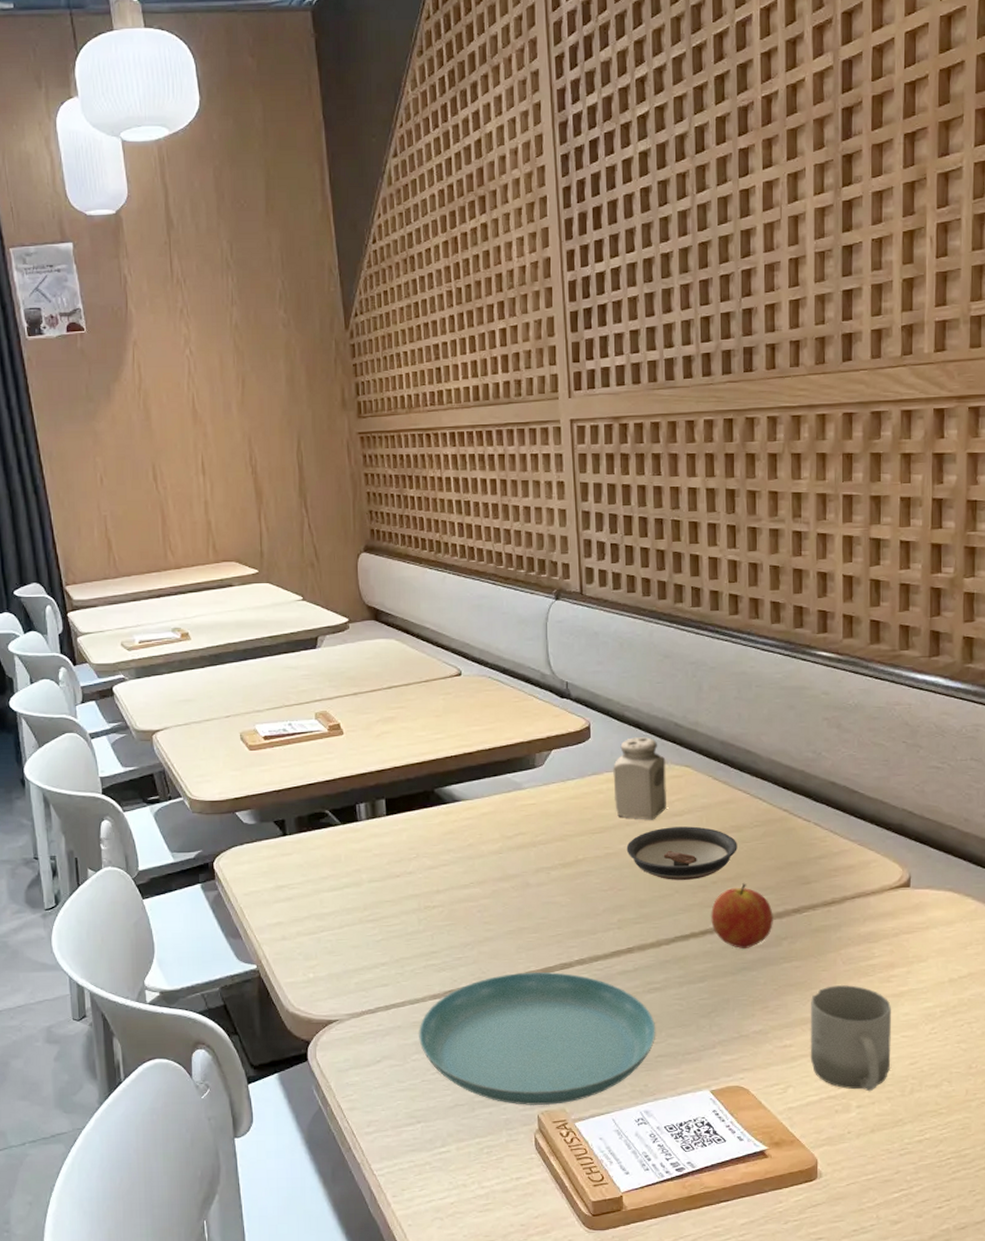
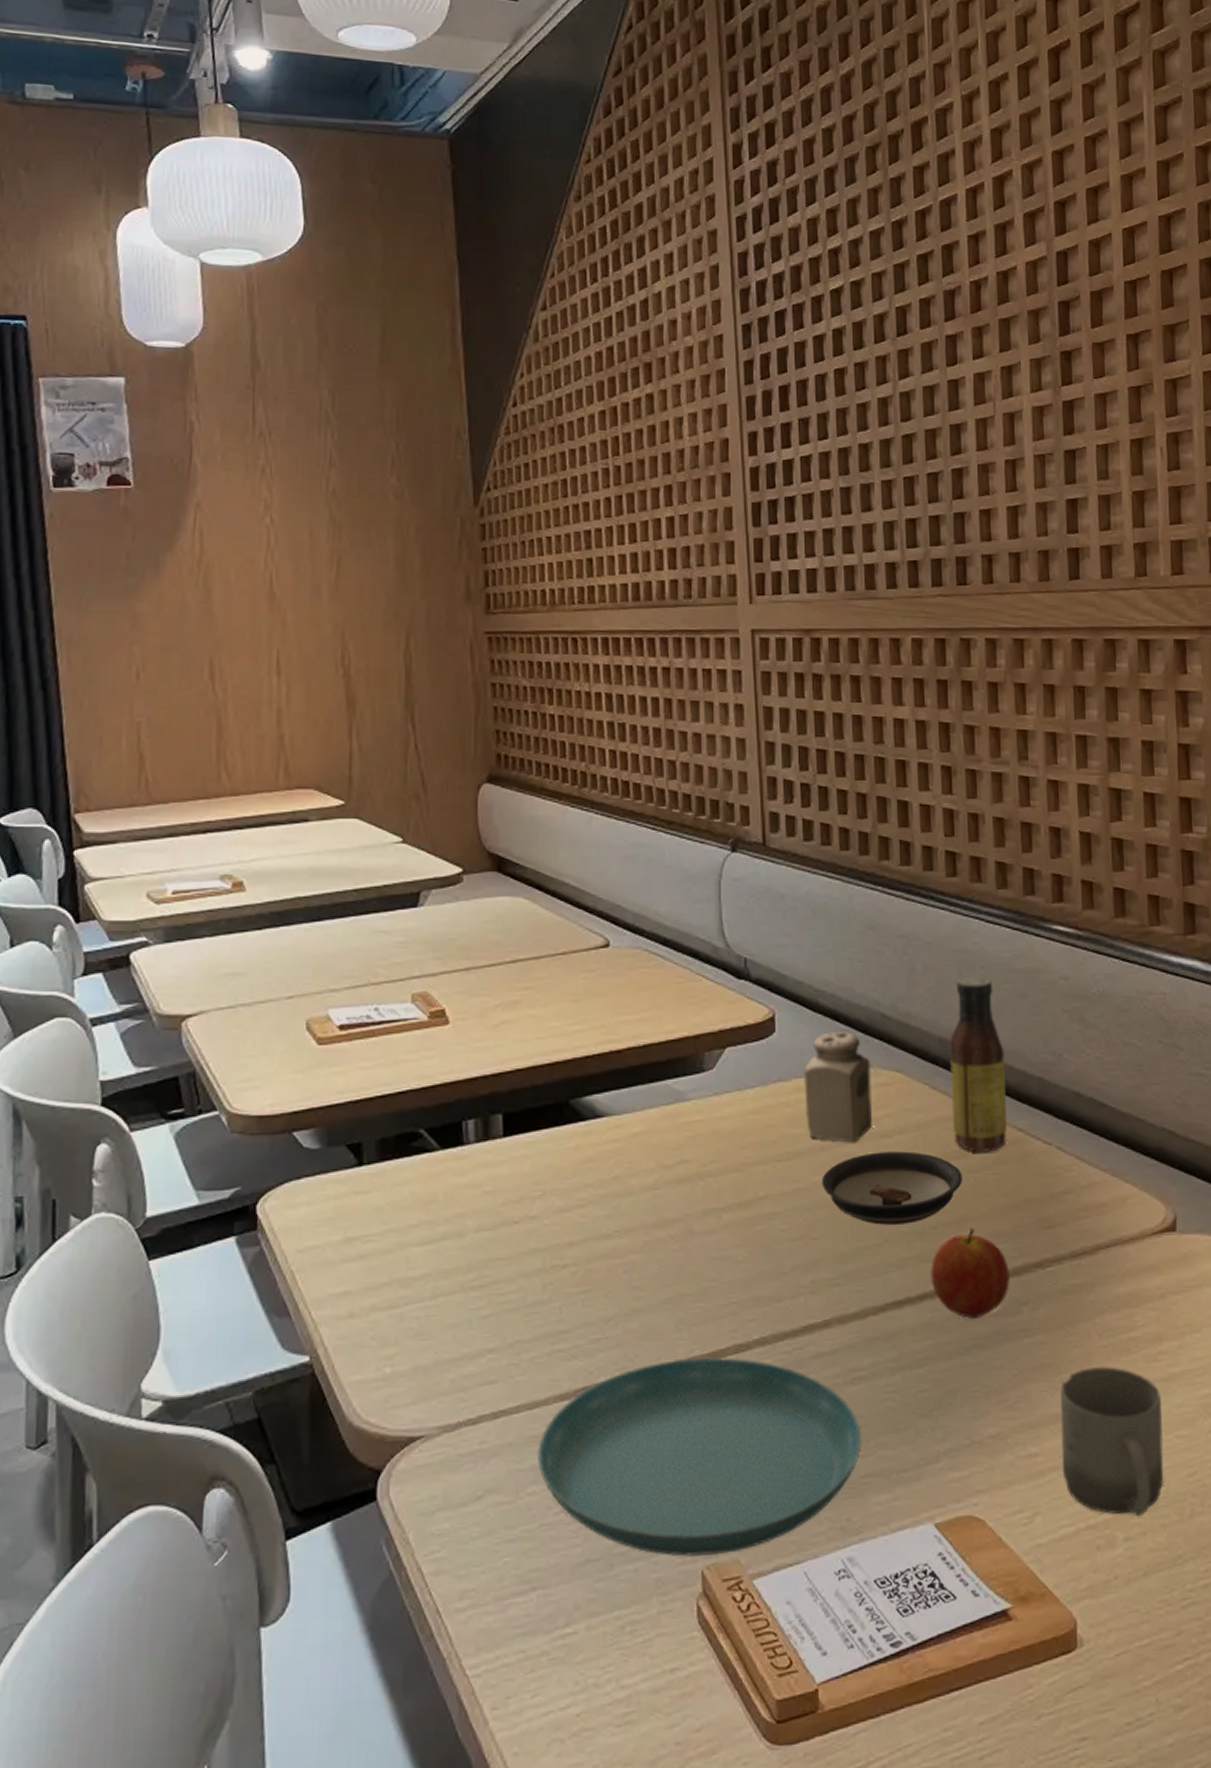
sauce bottle: none [729,694,775,827] -> present [950,977,1008,1152]

